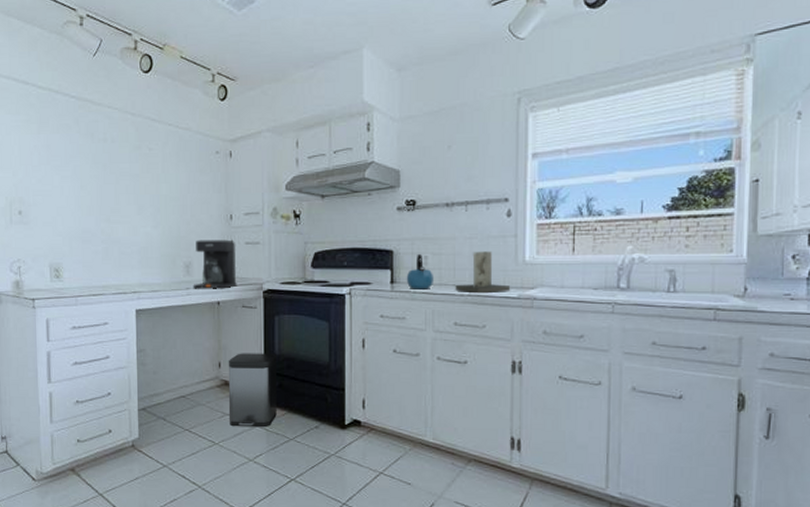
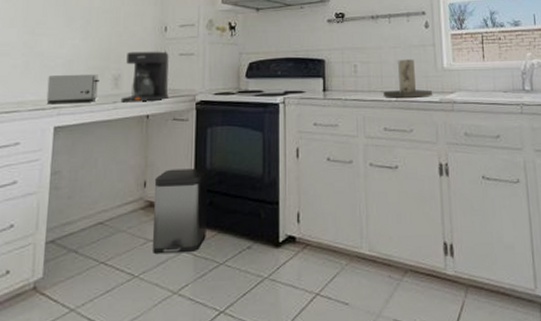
toaster: none [126,261,172,289] -> present [46,73,99,105]
kettle: present [406,254,435,290] -> none [337,63,364,97]

